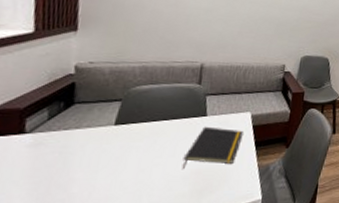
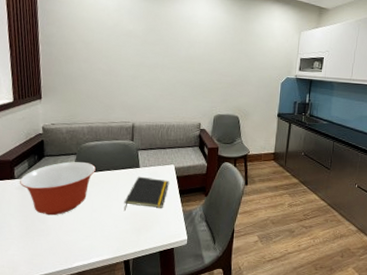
mixing bowl: none [32,110,148,180] -> present [20,162,96,216]

